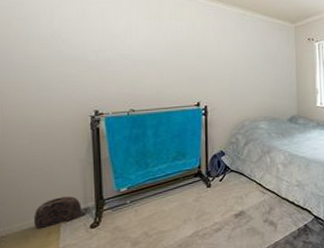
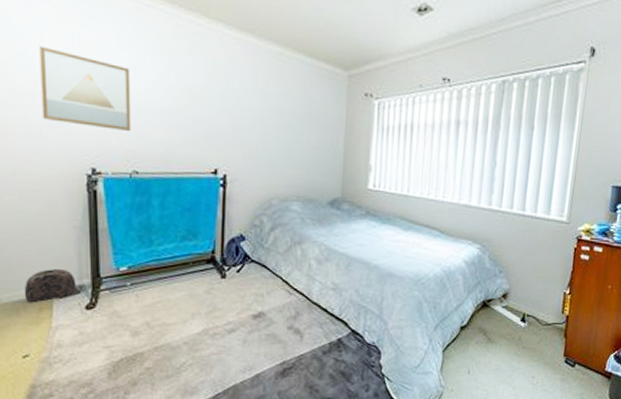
wall art: none [50,19,128,79] -> present [39,45,131,131]

